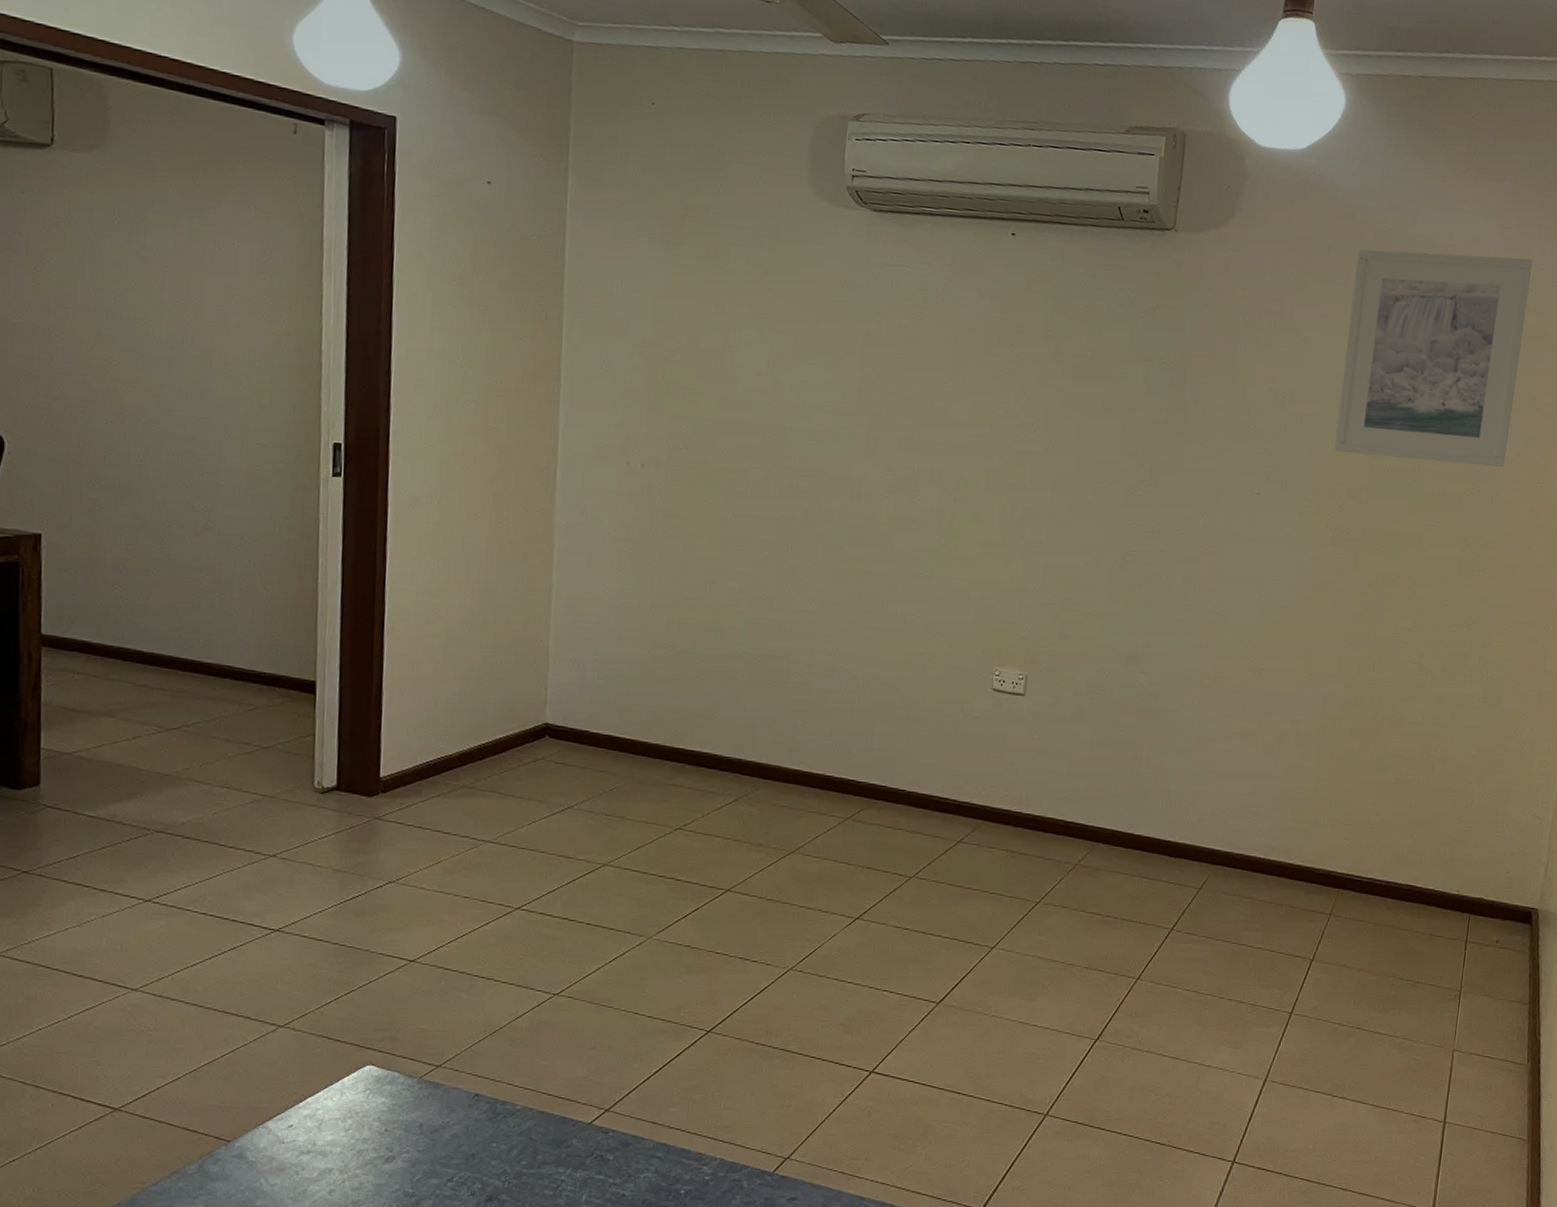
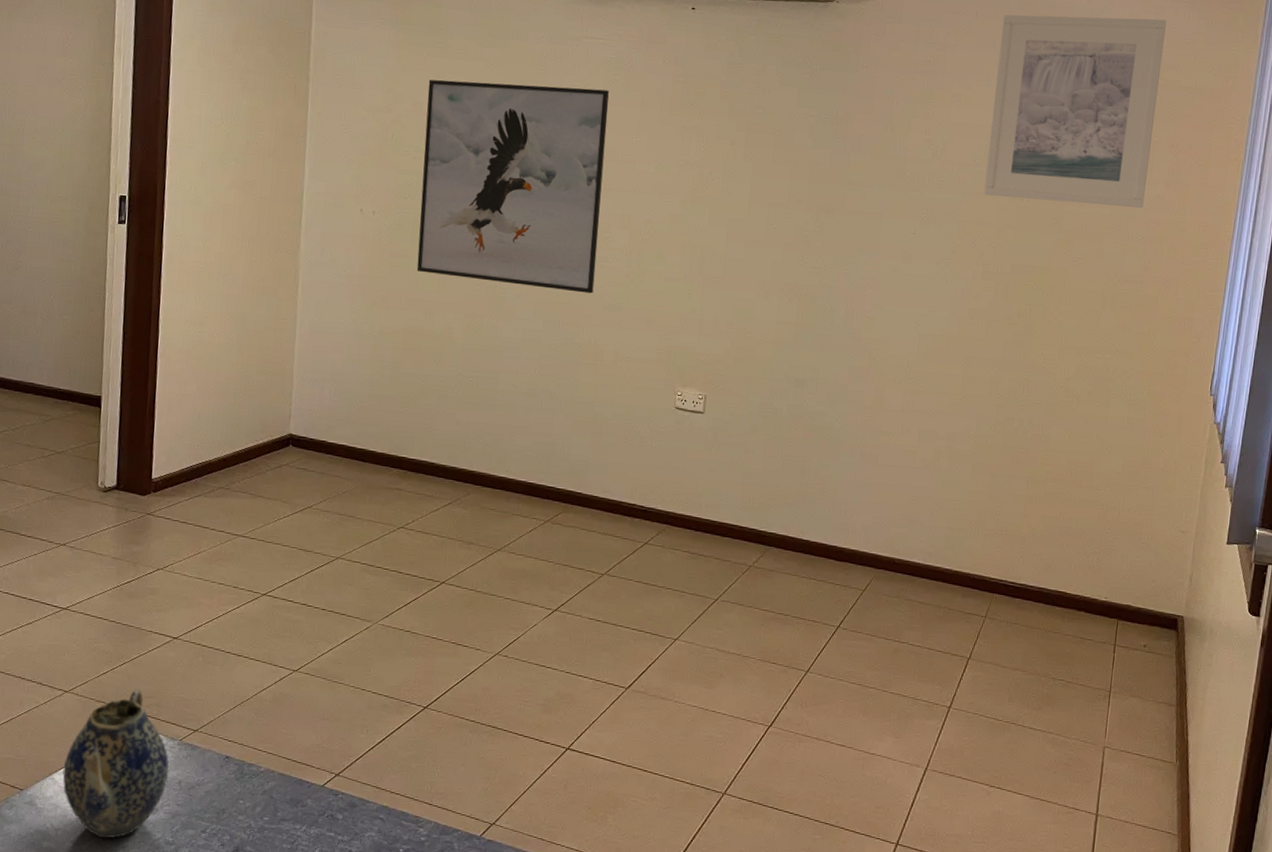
teapot: none [278,1020,408,1193] -> present [62,688,169,839]
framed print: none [694,310,918,560] -> present [416,79,610,294]

